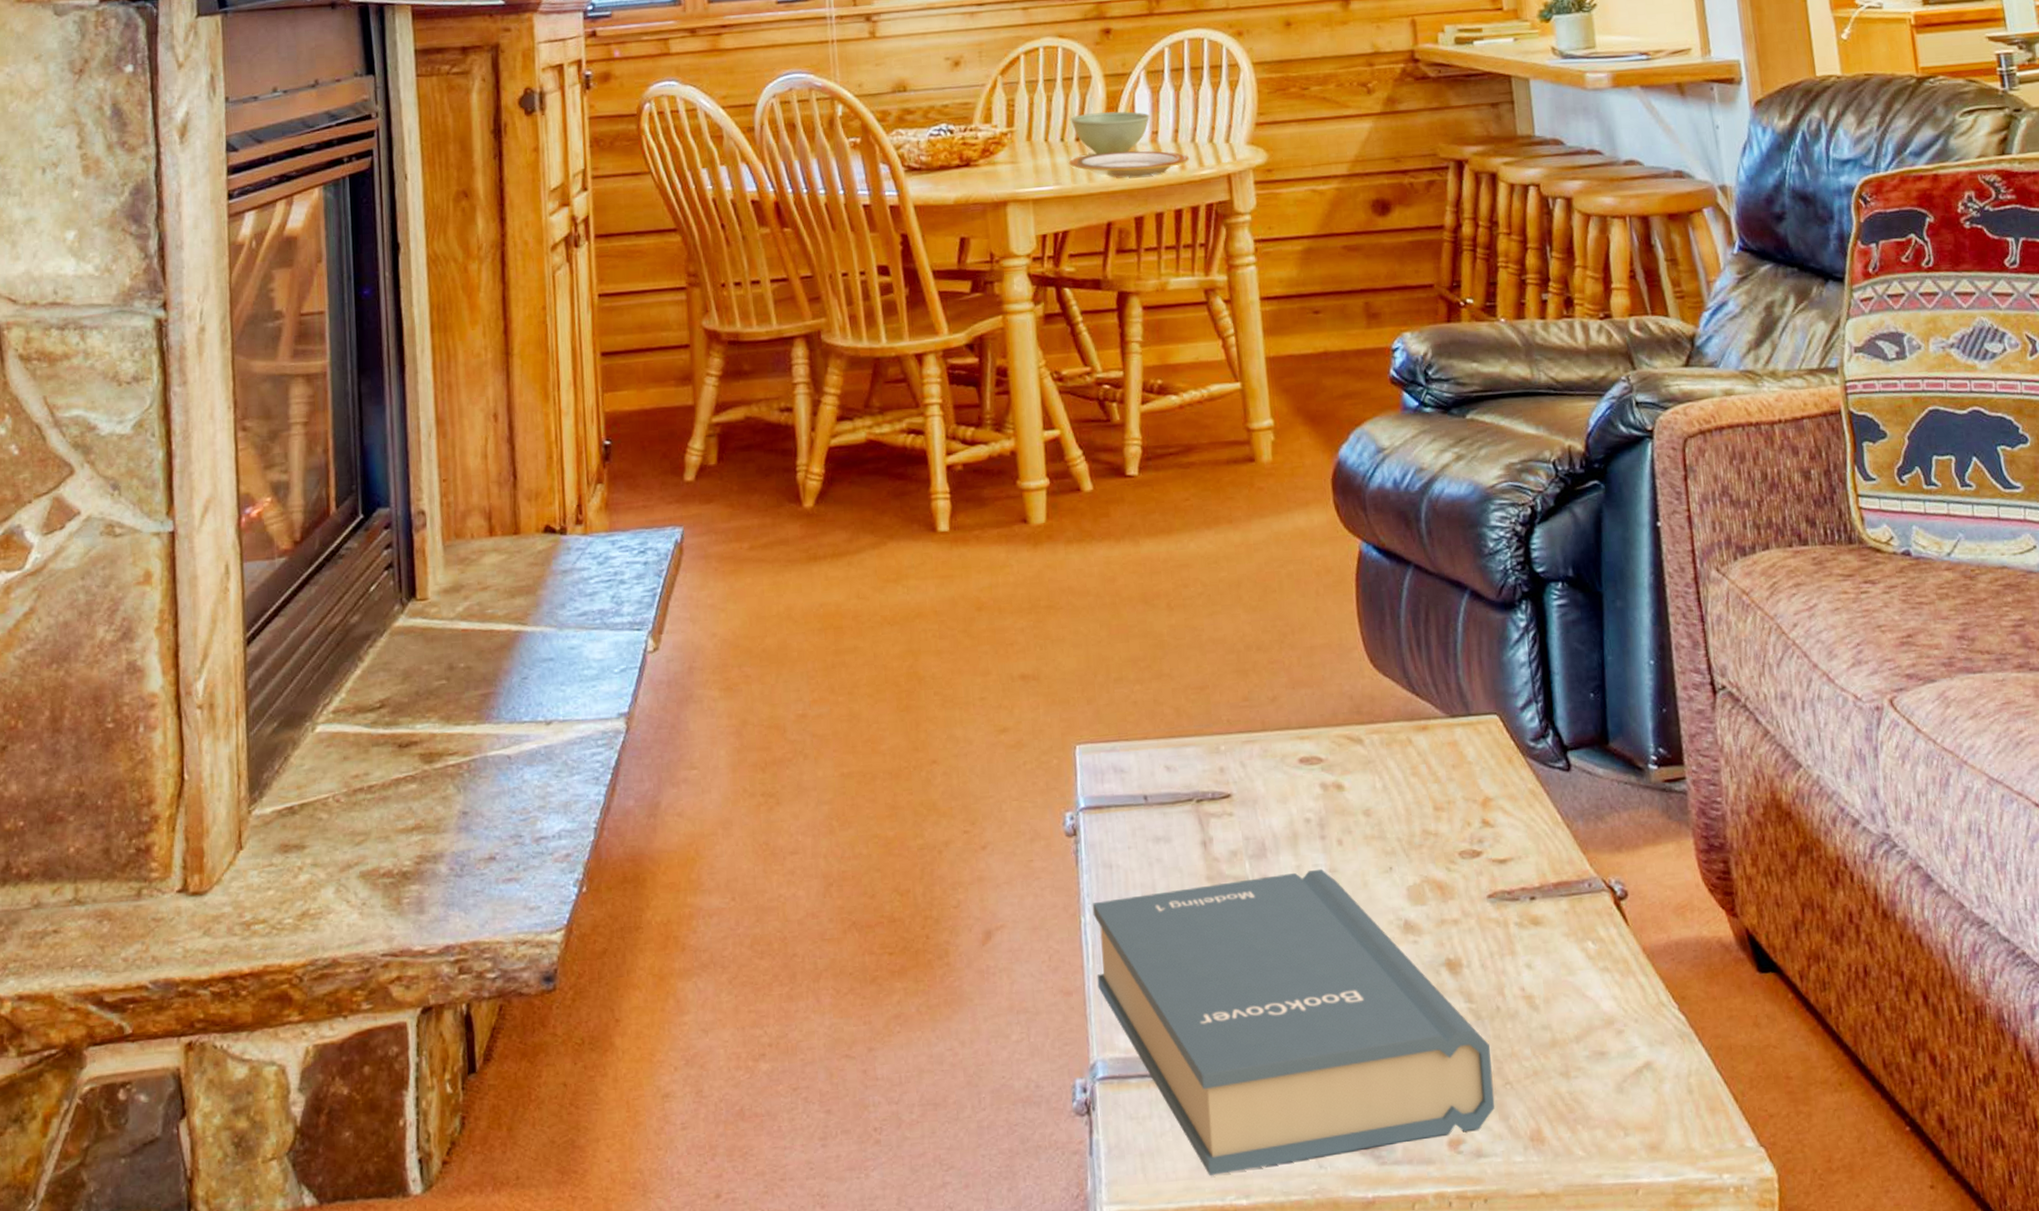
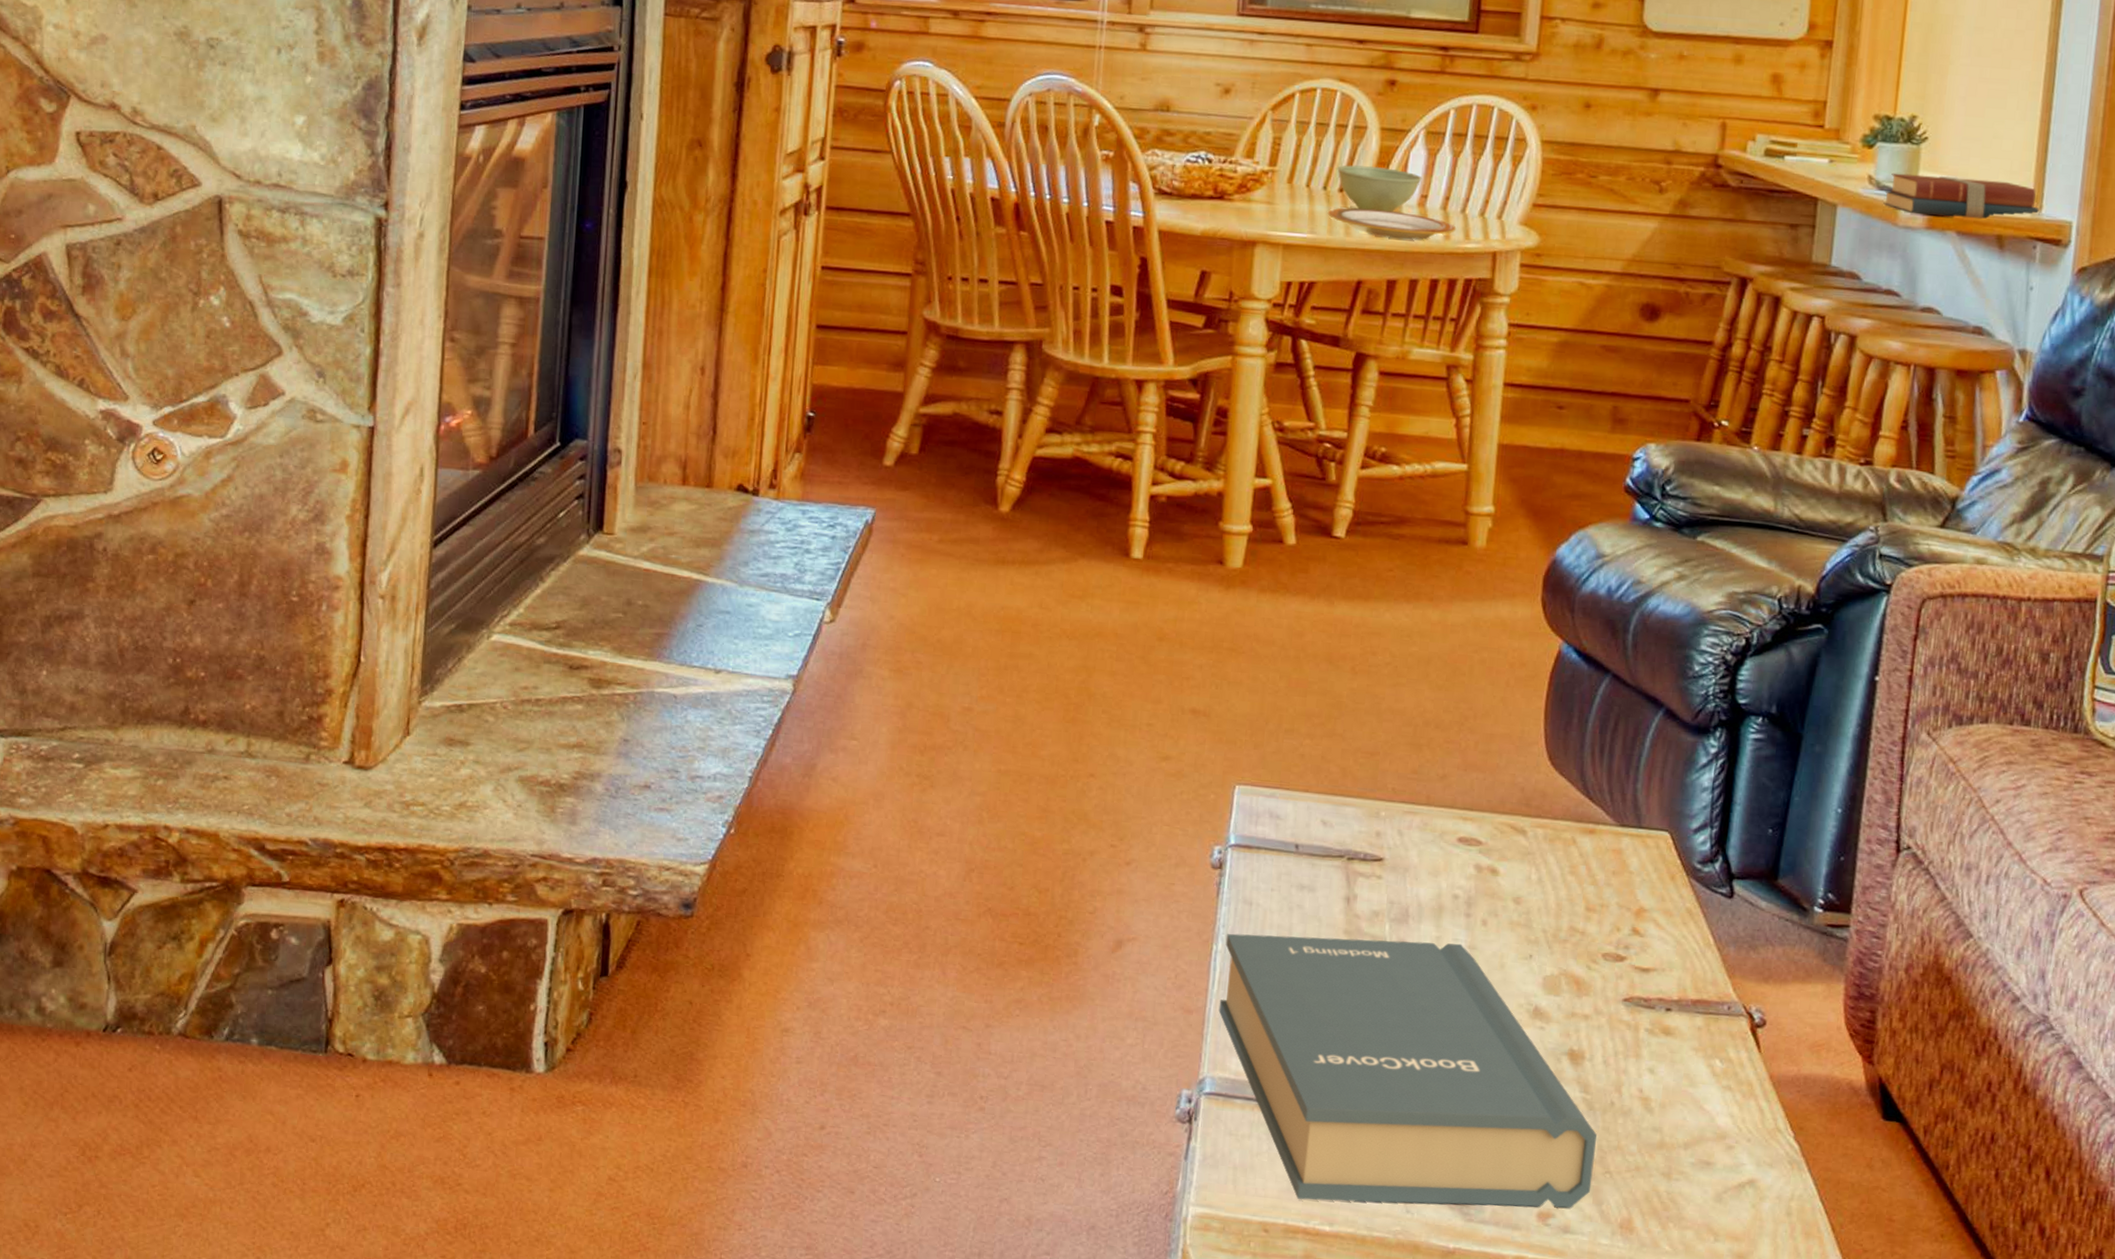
books: none [1568,32,1710,76] -> present [1883,173,2040,220]

